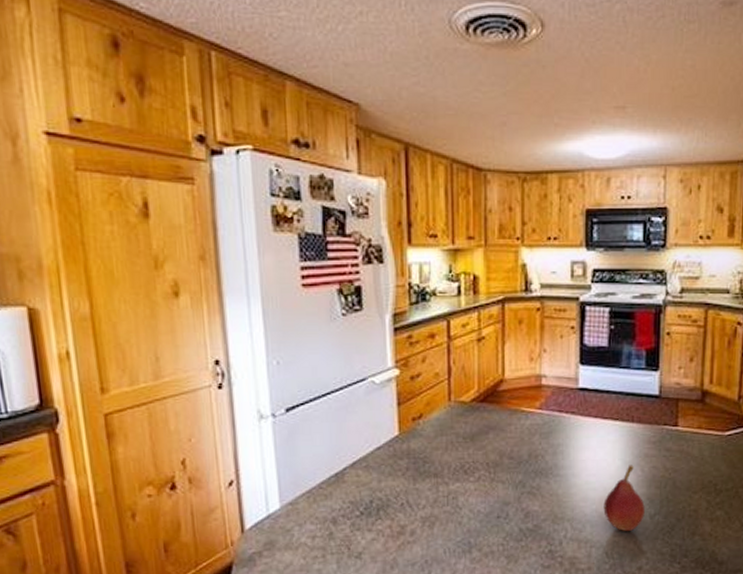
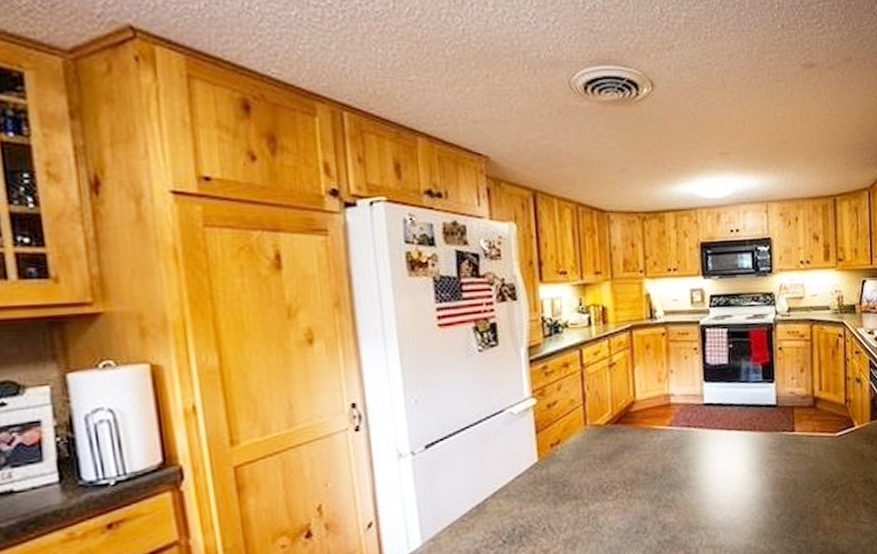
fruit: present [603,465,645,531] -> none [734,470,772,534]

